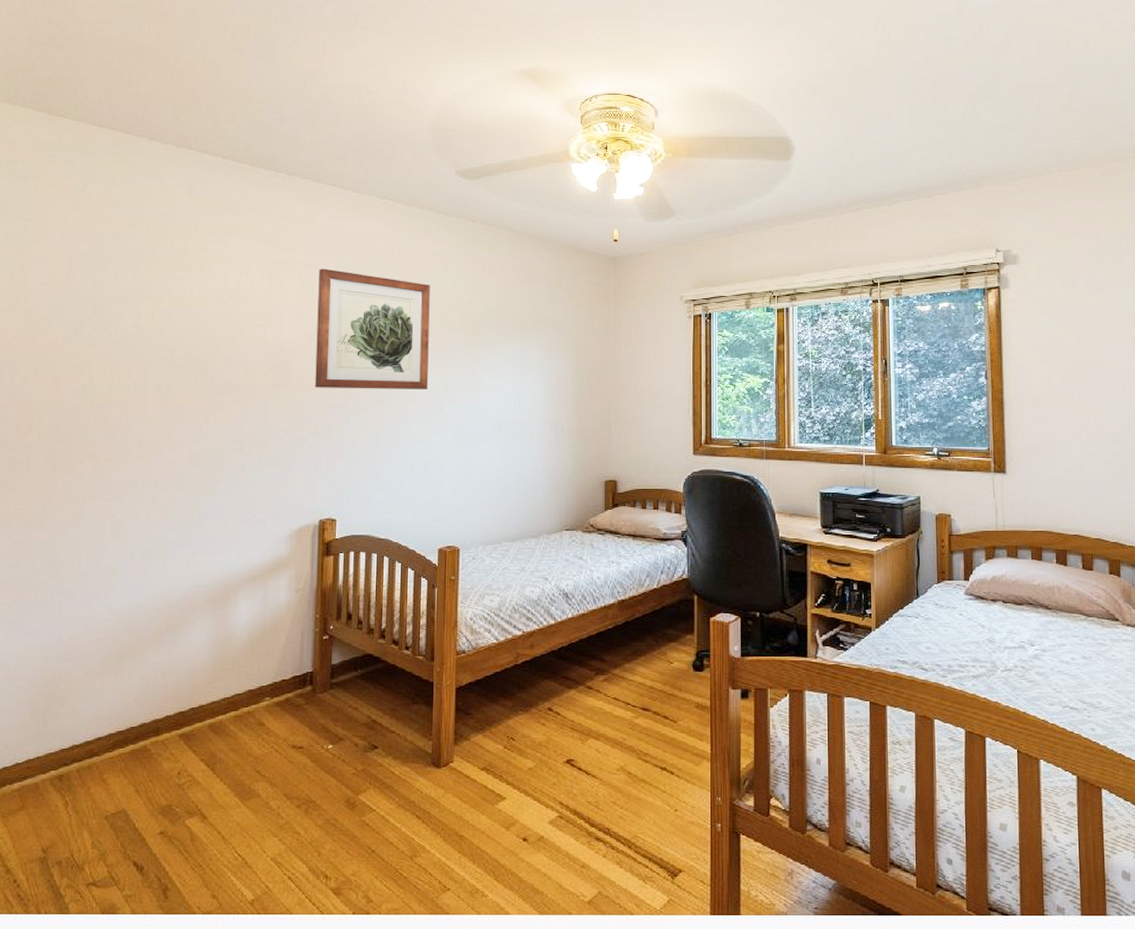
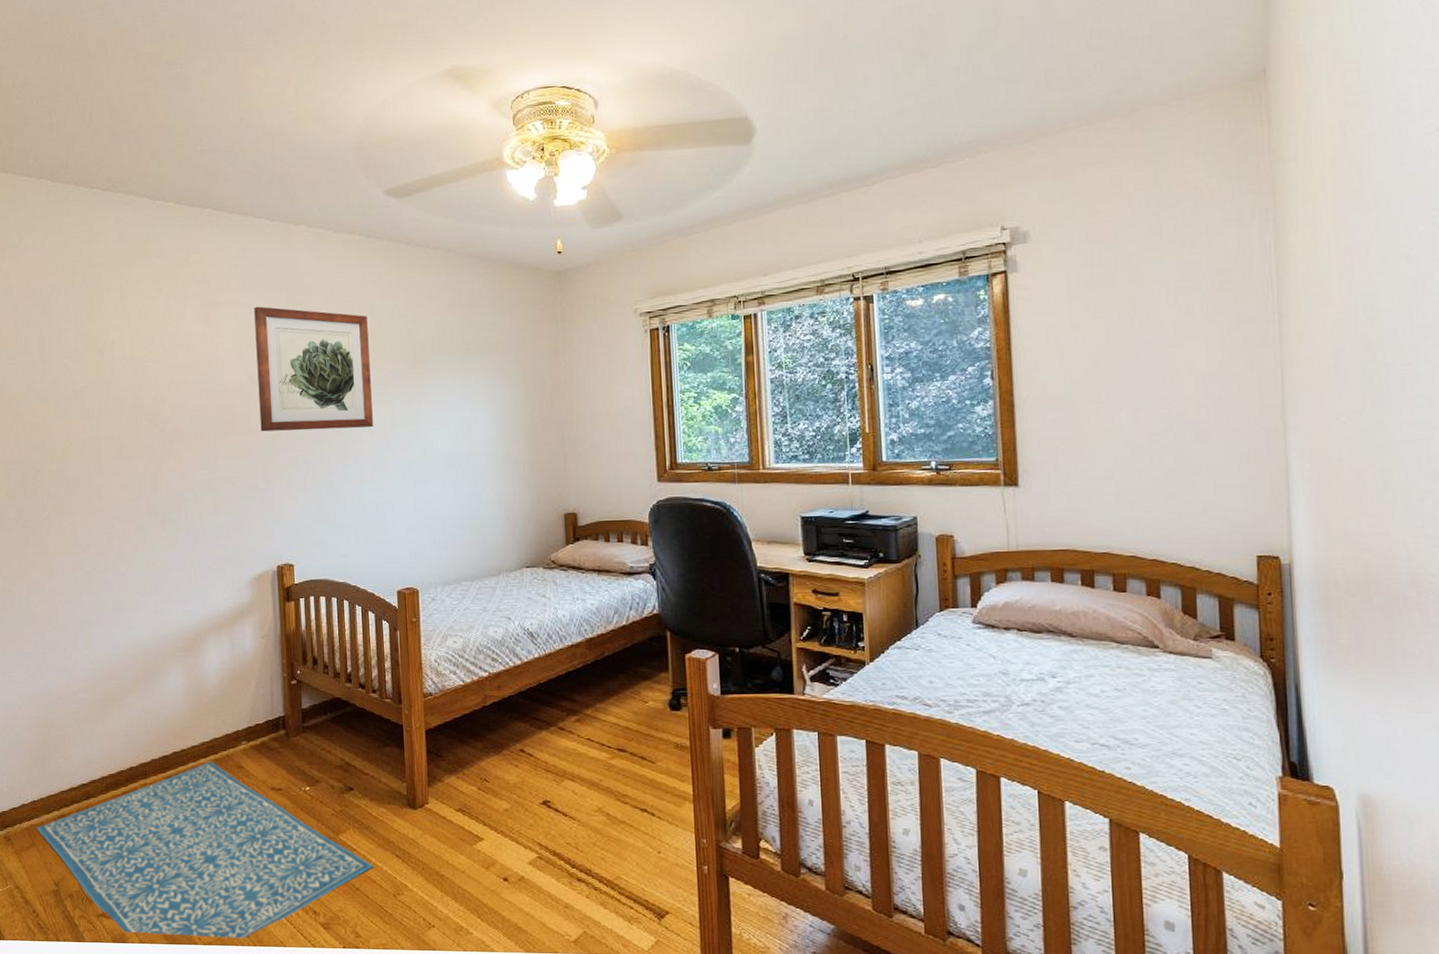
rug: none [28,718,391,907] -> present [36,761,373,939]

